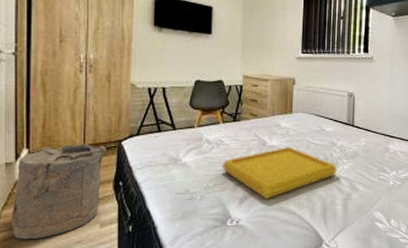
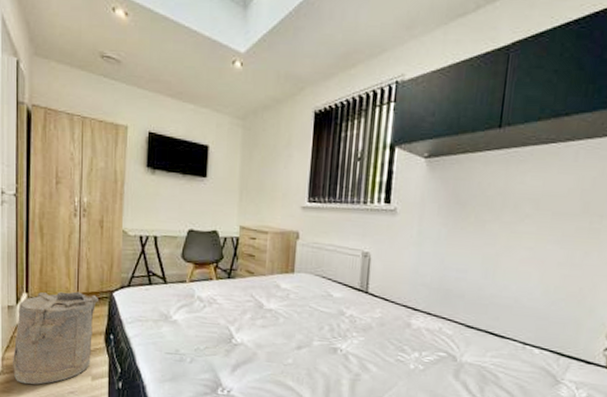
serving tray: present [221,146,337,200] -> none [213,310,345,370]

